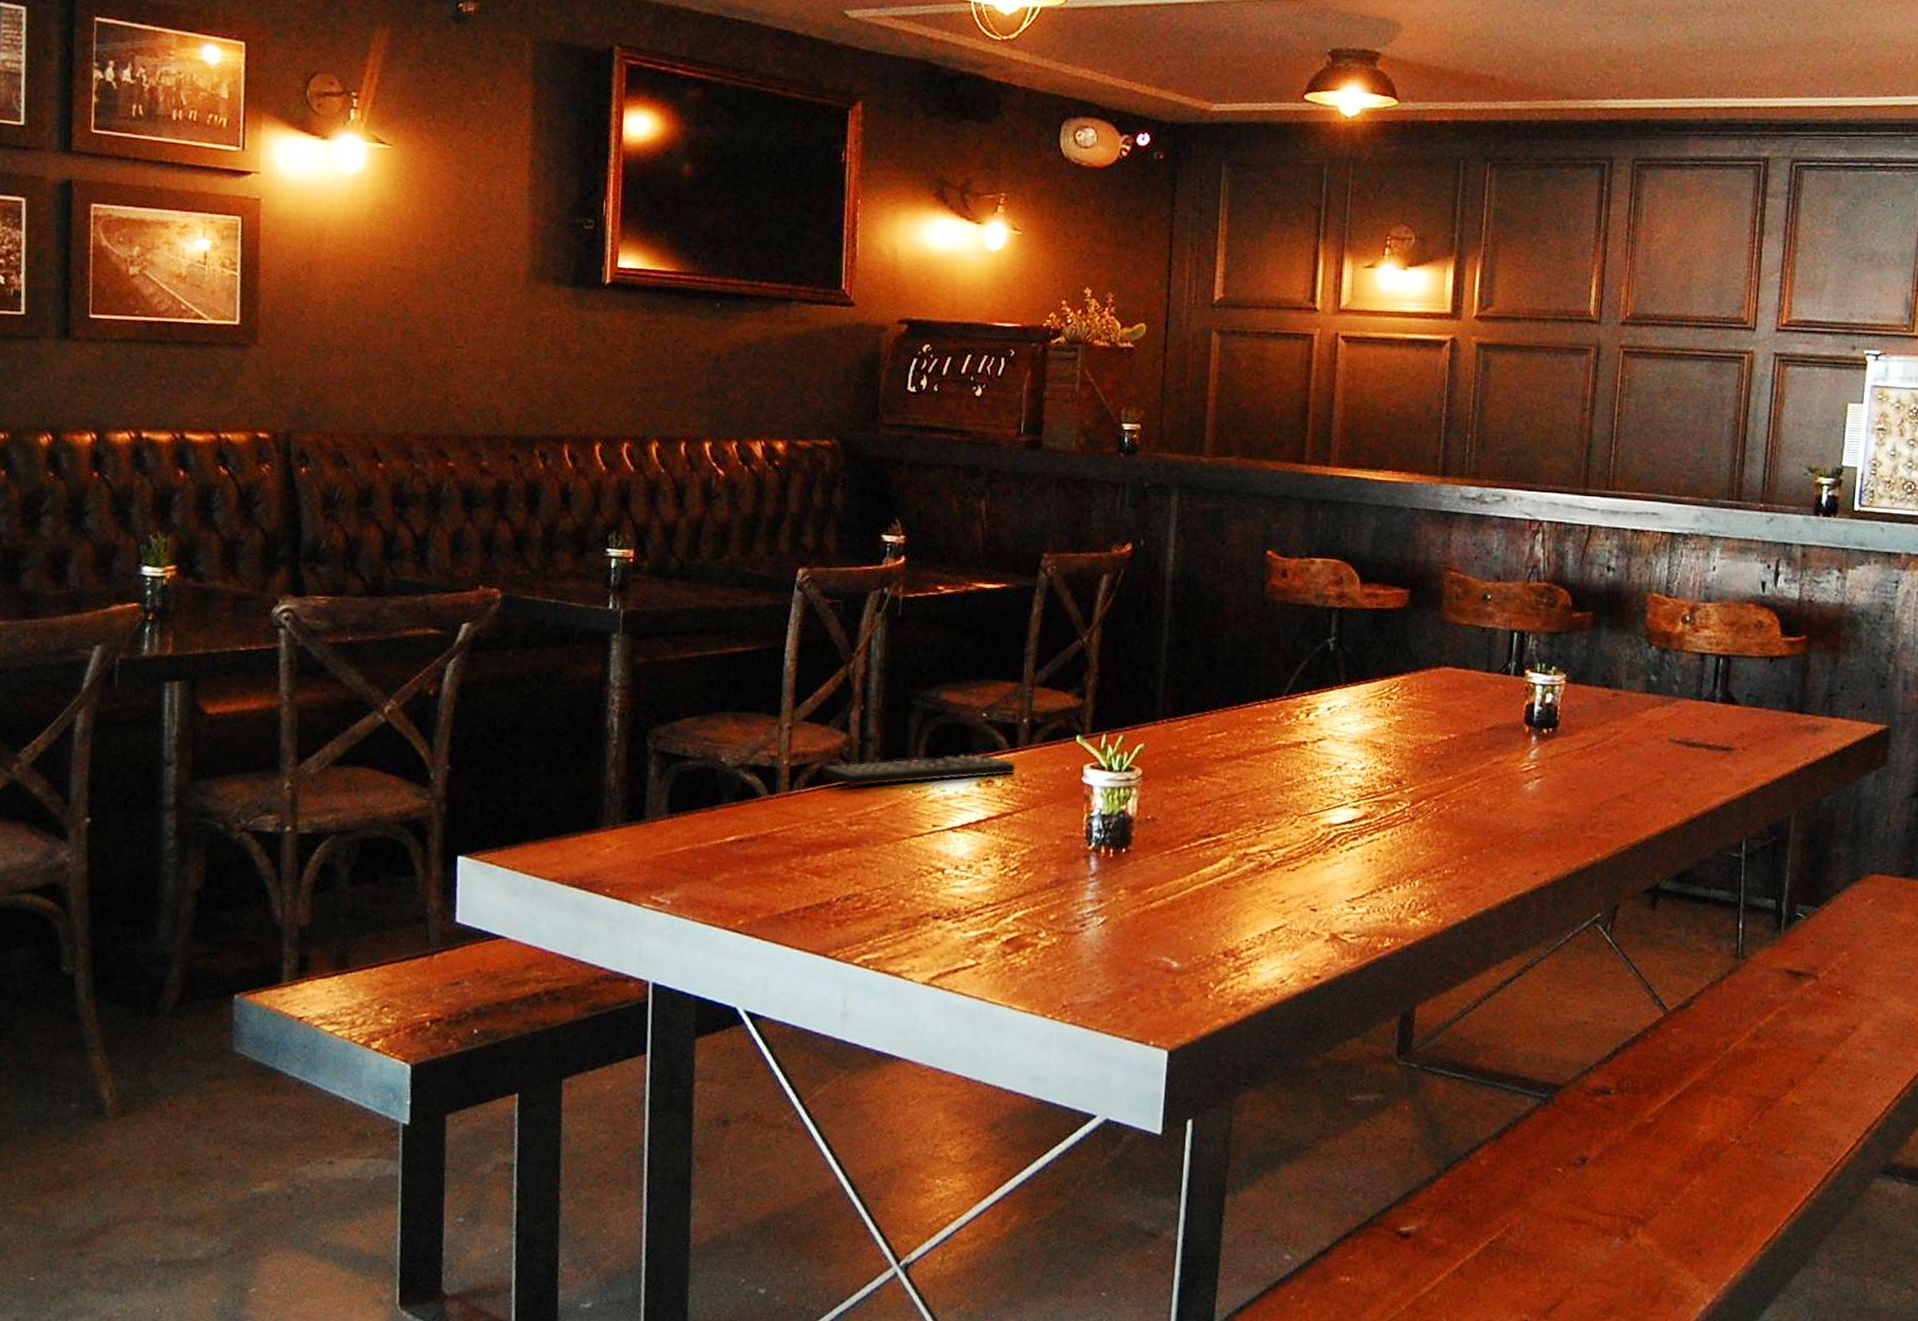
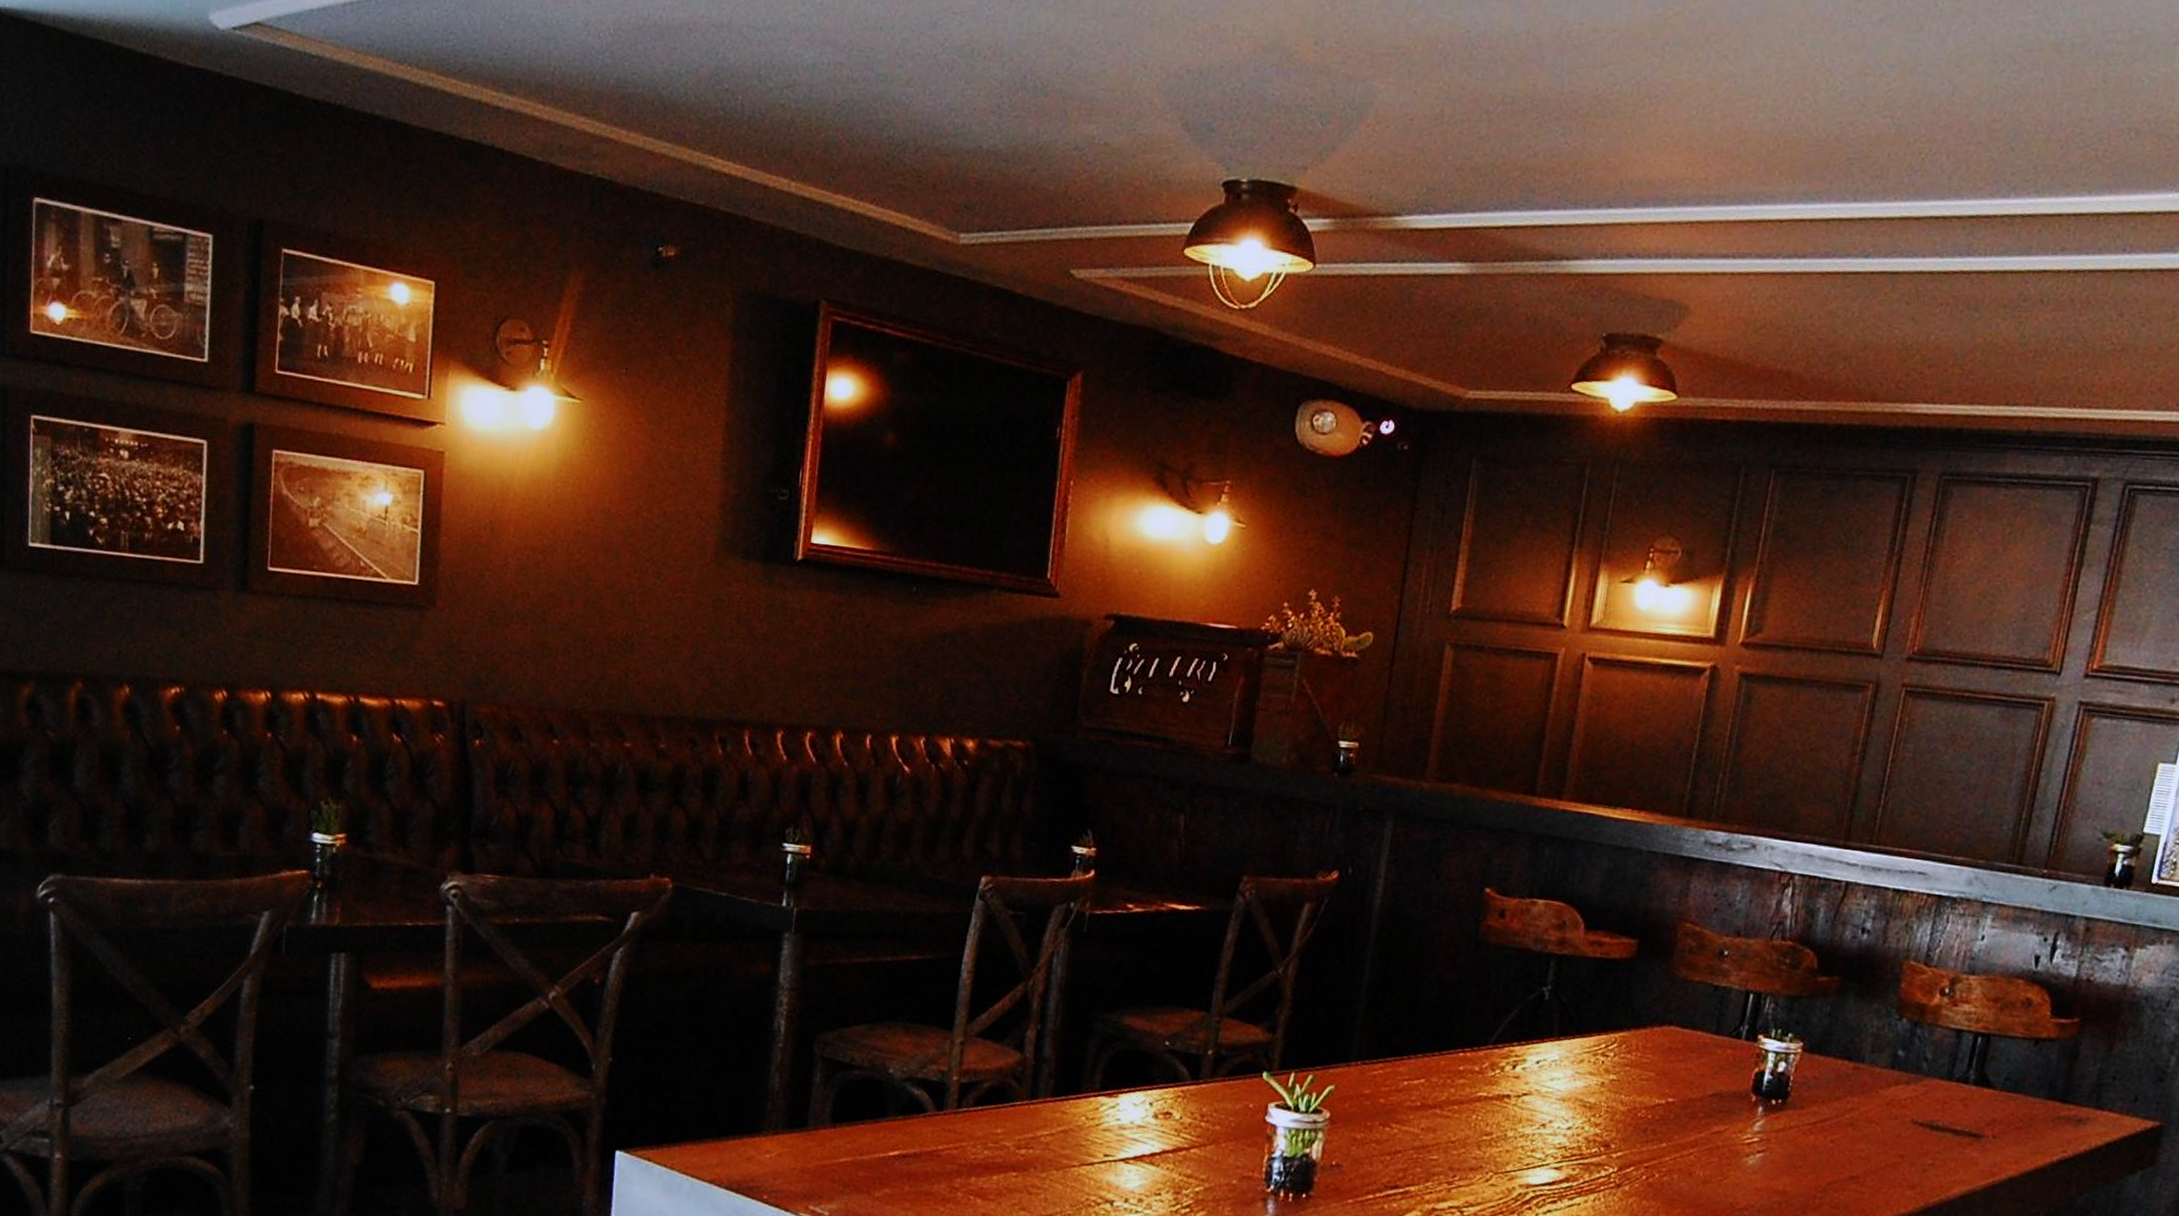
remote control: present [821,753,1016,787] -> none [991,1083,1197,1109]

